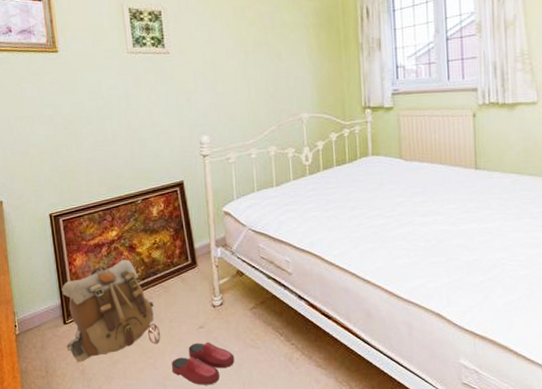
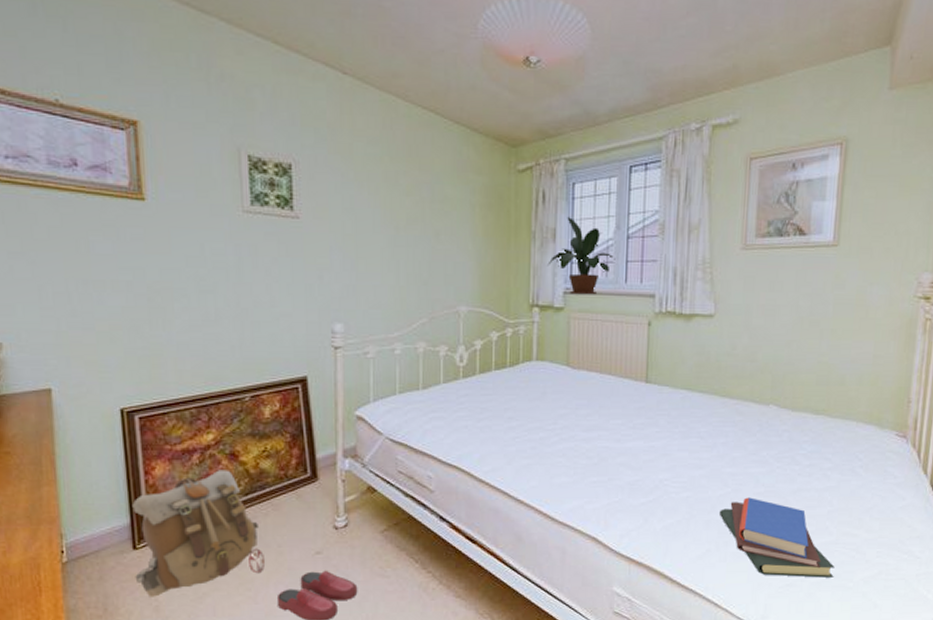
potted plant: none [375,27,437,95] -> present [547,217,615,295]

